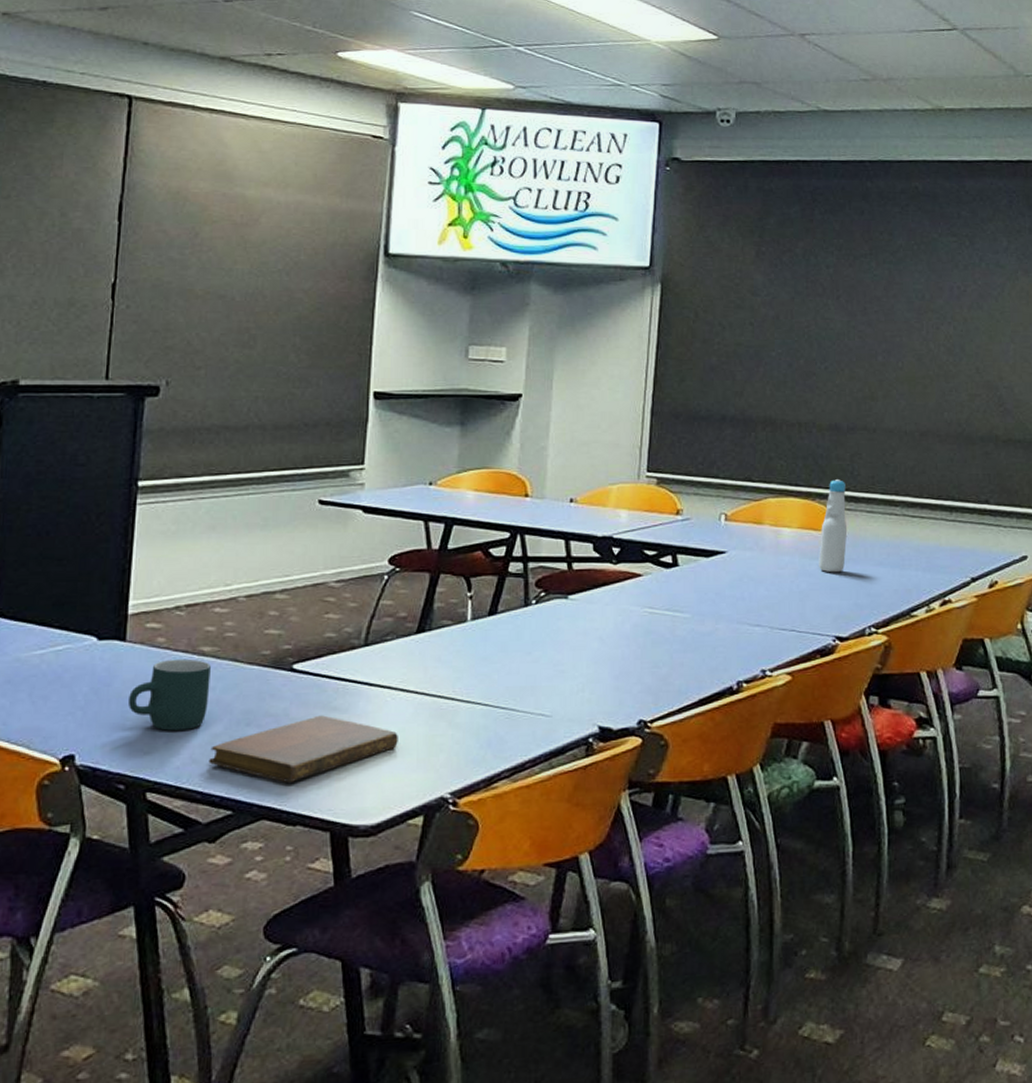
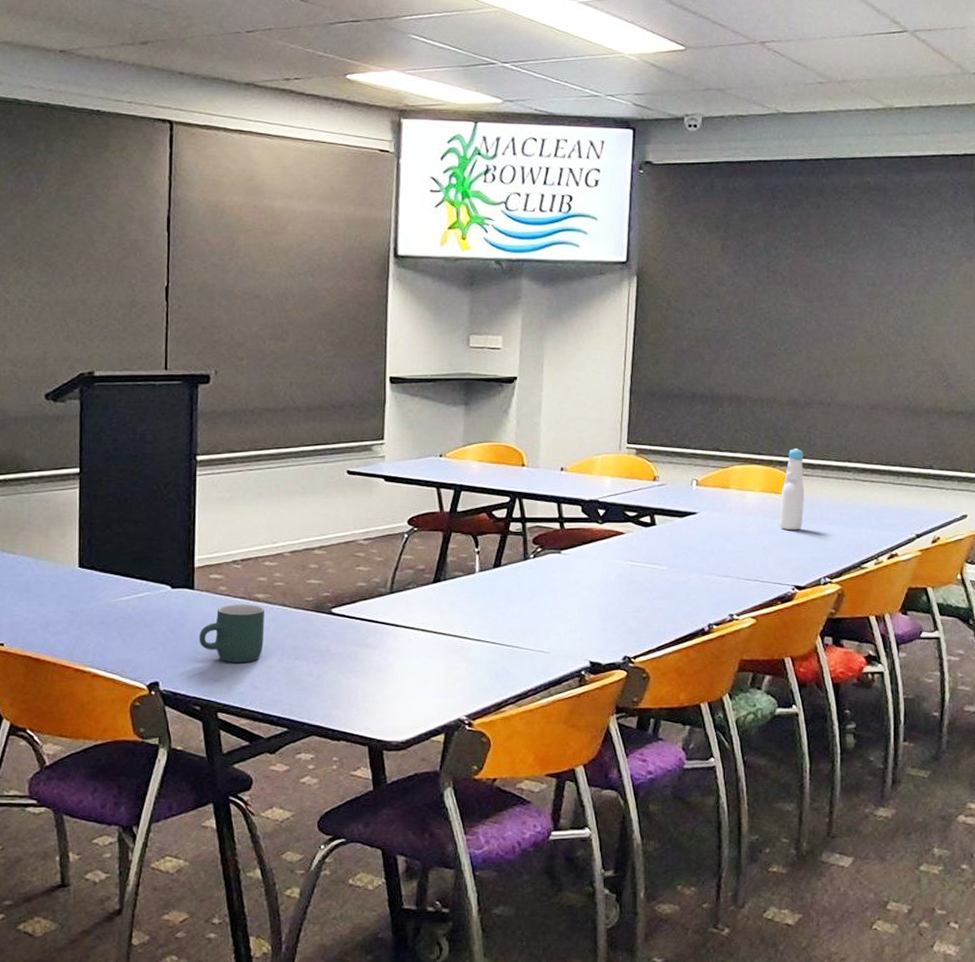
notebook: present [208,715,398,784] -> none [266,651,421,707]

